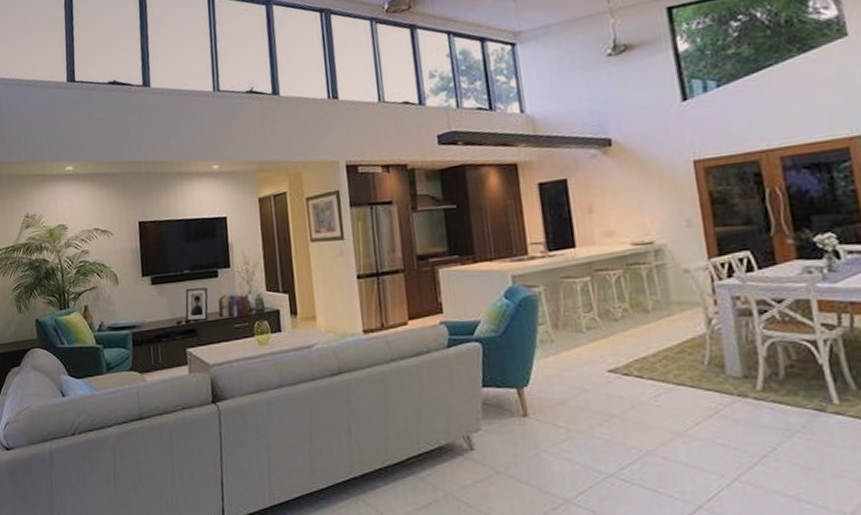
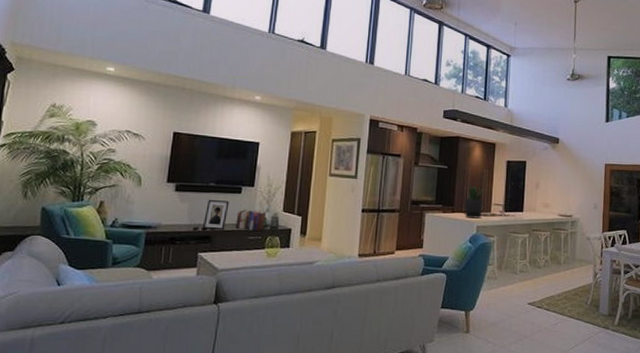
planter: none [487,221,516,267] -> present [464,182,483,219]

